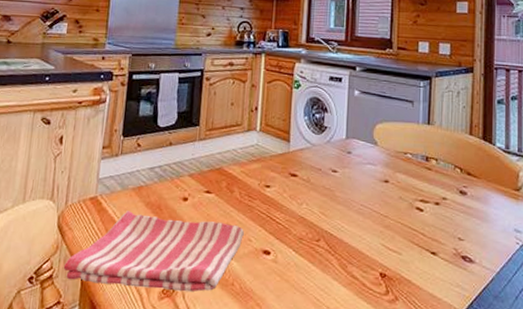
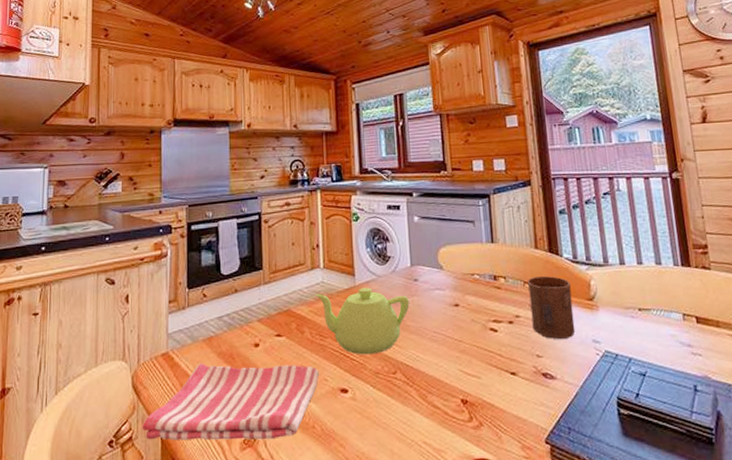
teapot: none [248,154,341,221] -> present [315,287,410,355]
cup: none [457,162,500,226] -> present [527,276,575,340]

